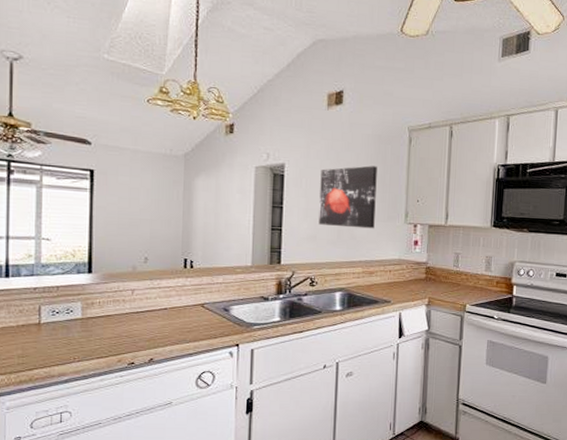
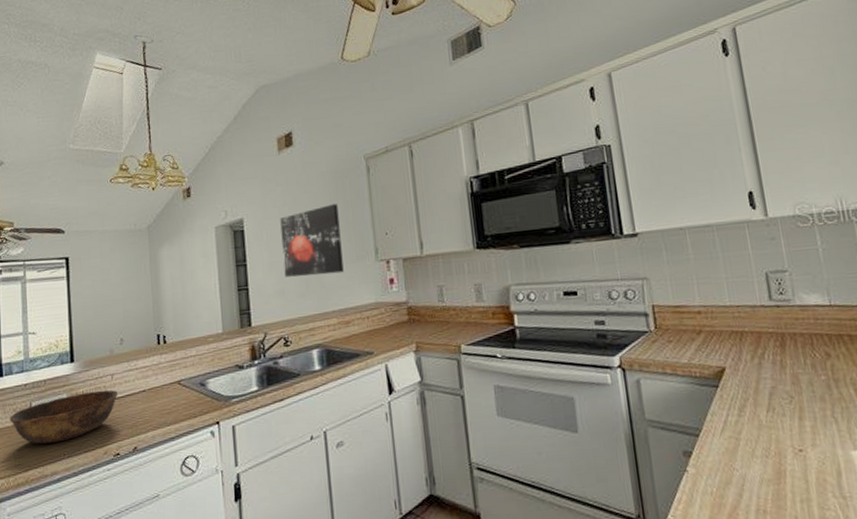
bowl: none [15,303,138,346] -> present [10,389,118,444]

